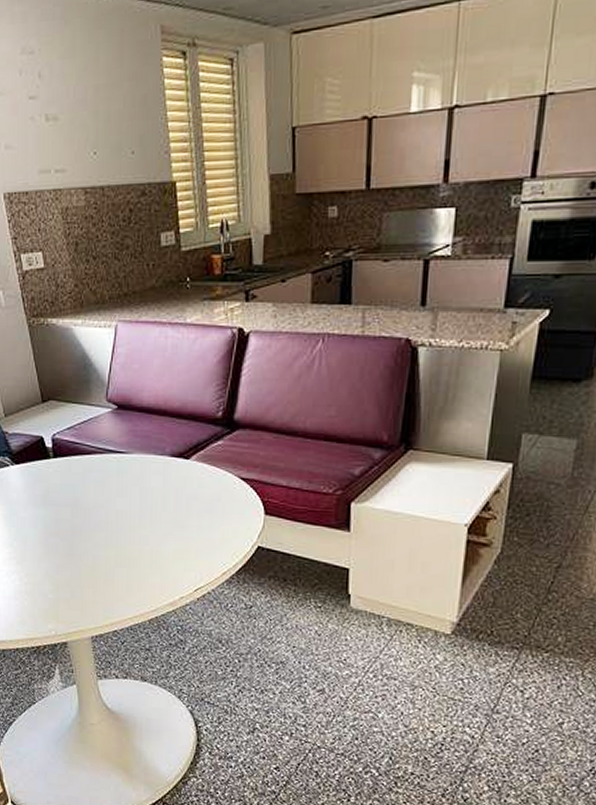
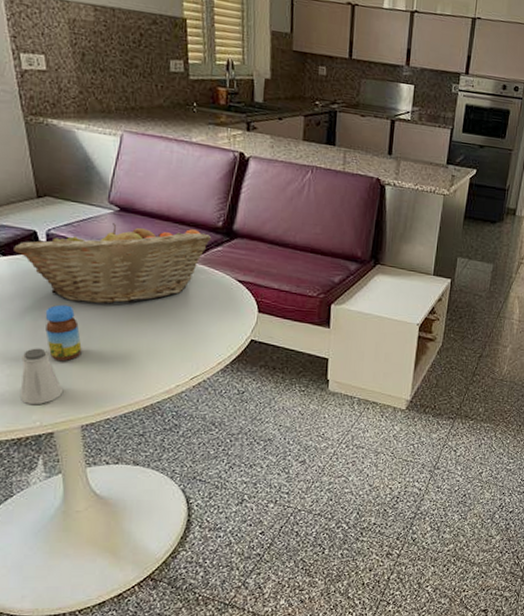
fruit basket: none [25,423,212,510] -> present [14,223,212,305]
saltshaker: none [36,556,74,613] -> present [21,348,64,404]
jar: none [54,511,88,571] -> present [45,304,82,362]

